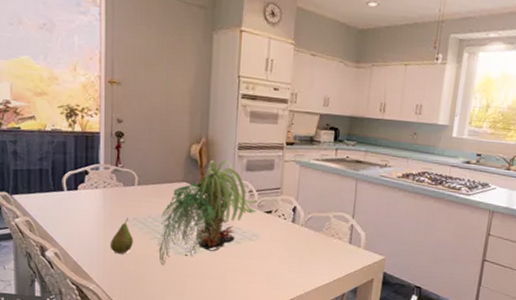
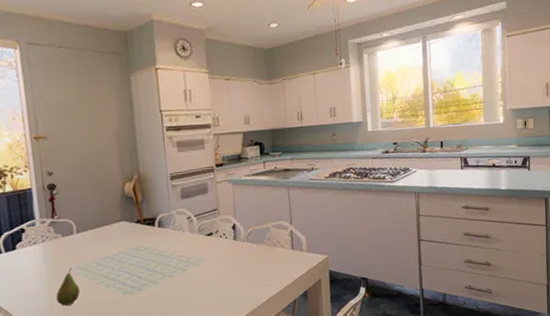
plant: present [157,160,258,266] -> none [104,192,198,309]

